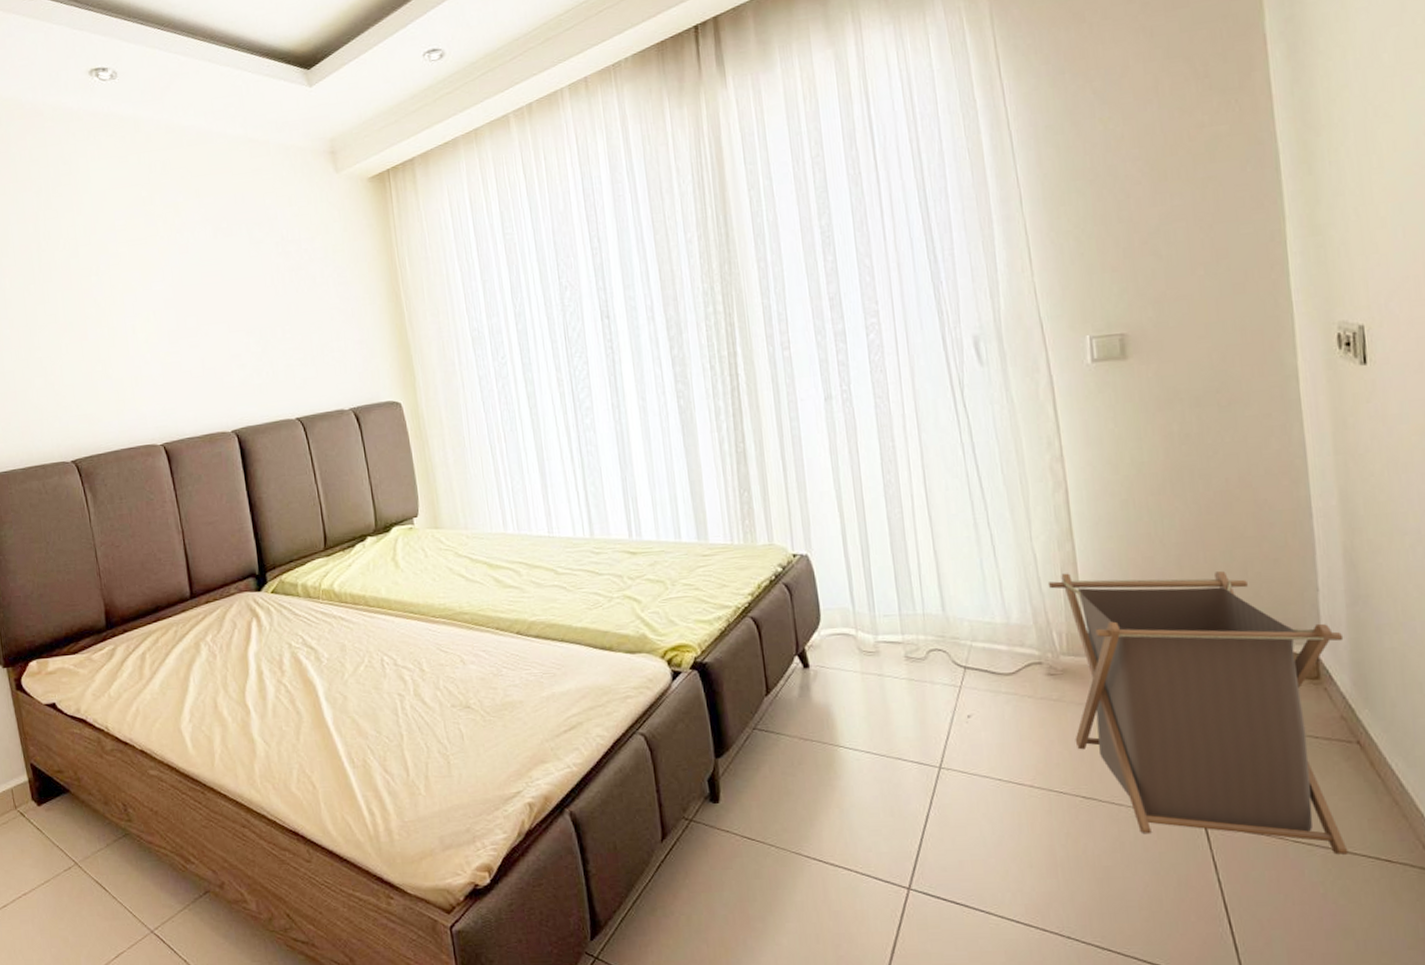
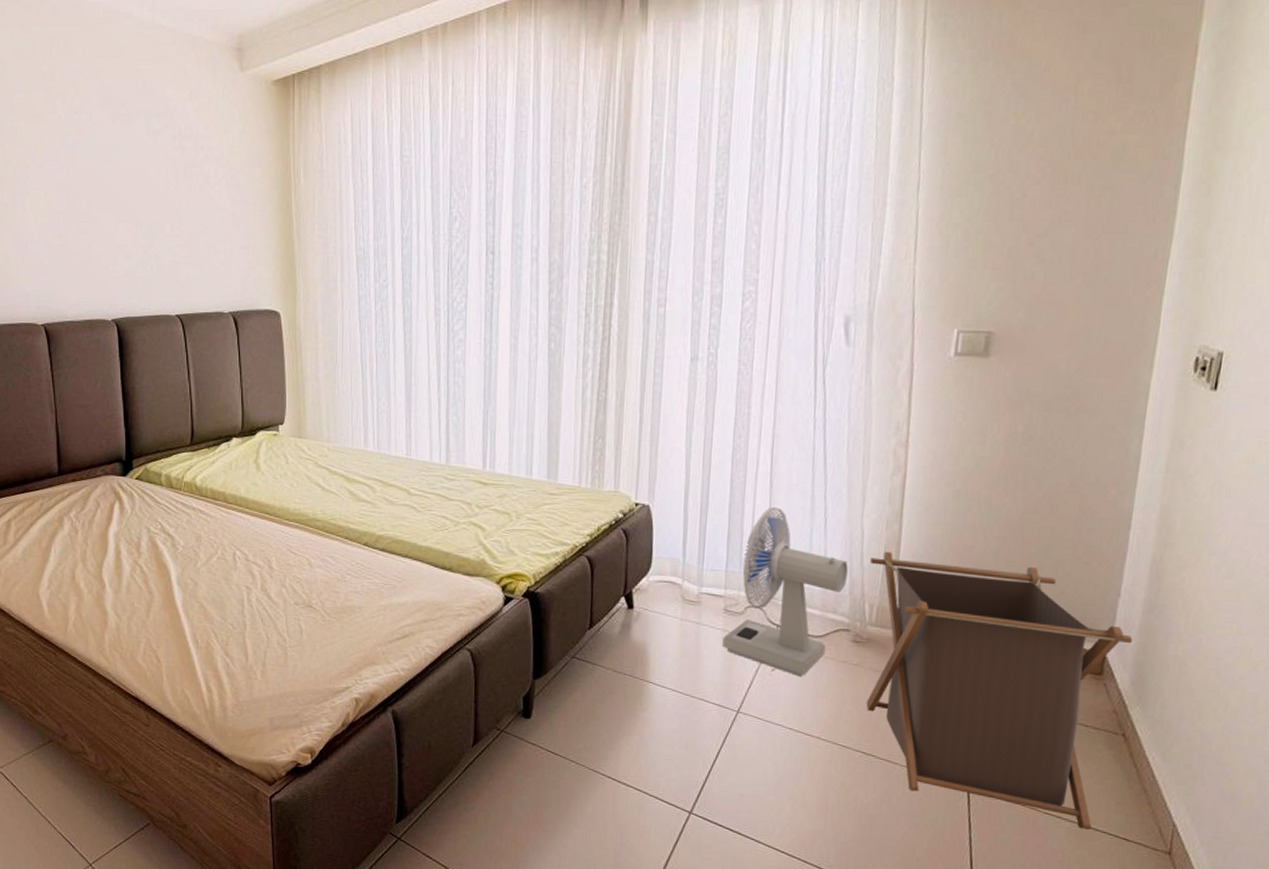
electric fan: none [909,541,1029,721] -> present [722,507,848,677]

